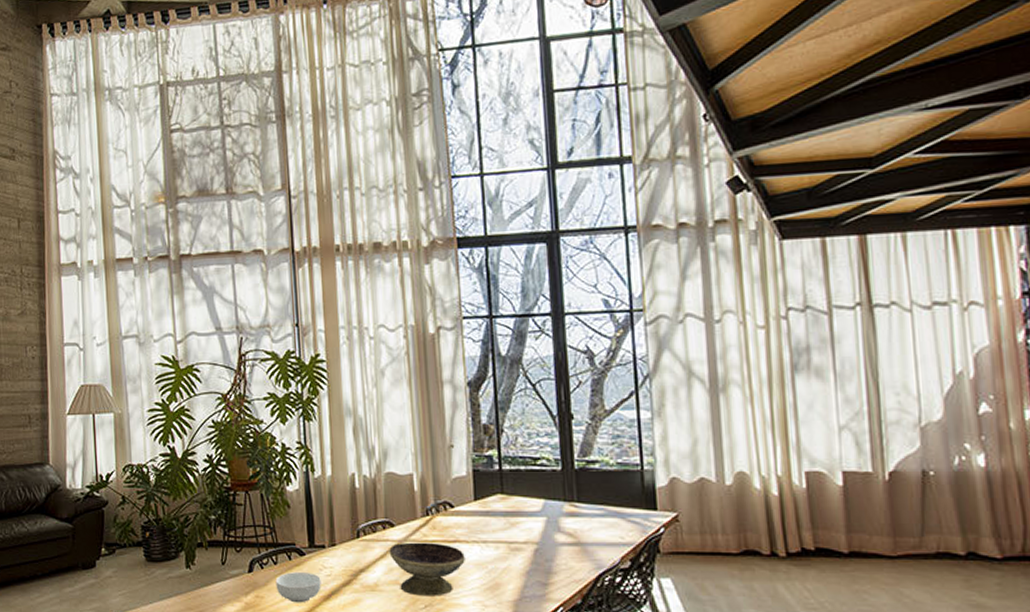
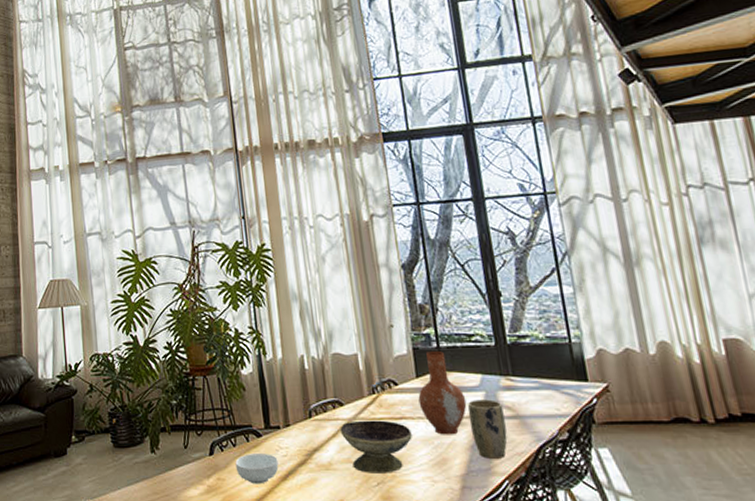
vase: none [475,473,526,560] -> present [418,350,467,435]
plant pot: none [526,525,566,585] -> present [467,399,508,459]

